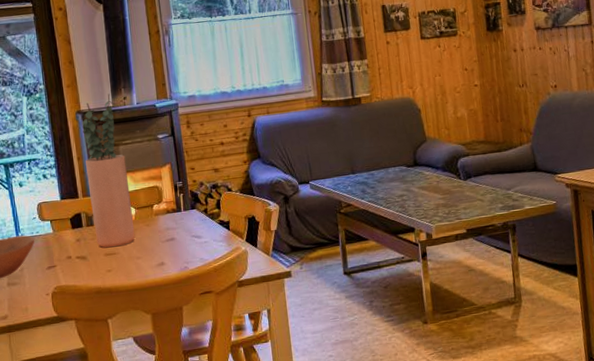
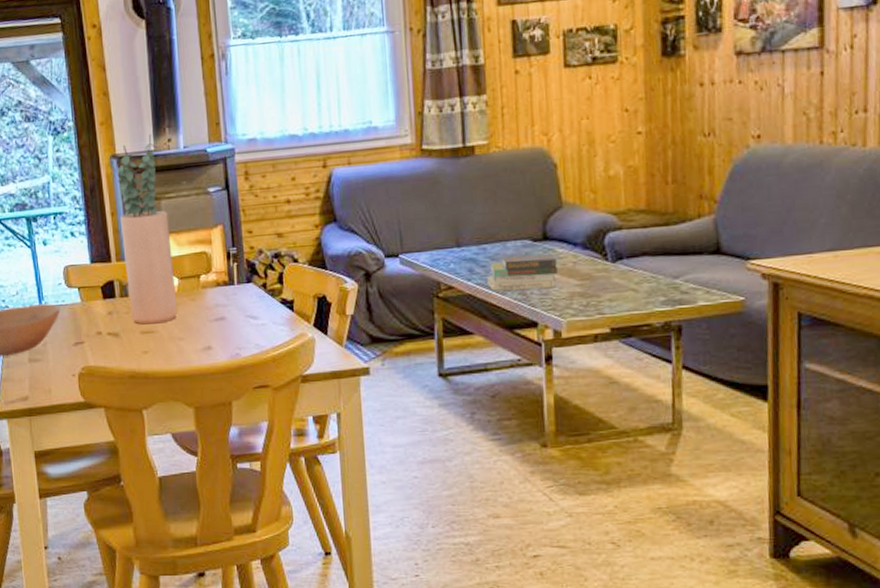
books: none [376,176,426,206] -> present [487,254,558,291]

